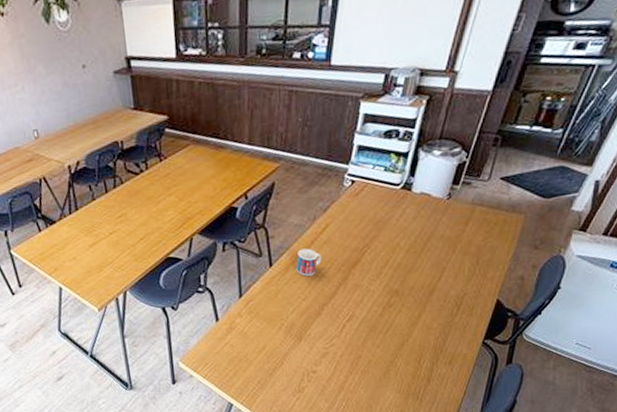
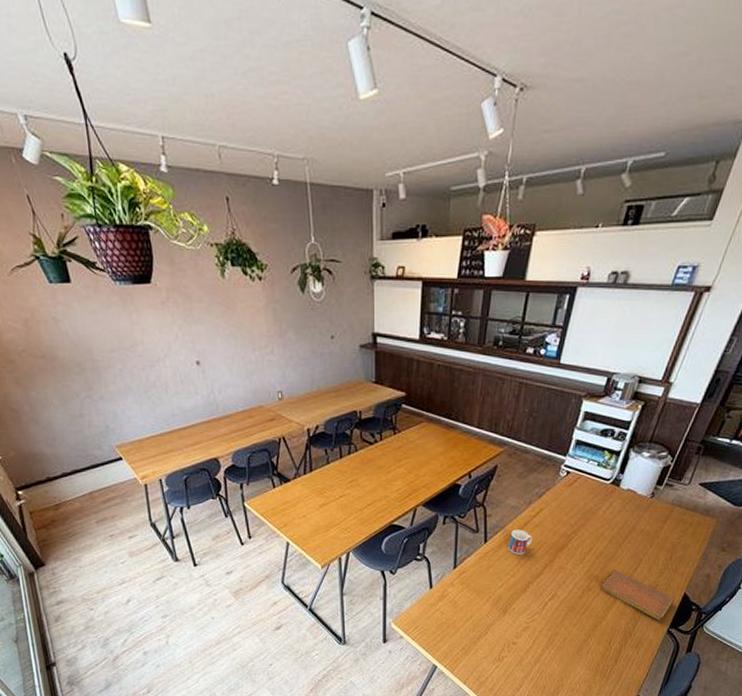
notebook: none [403,282,488,334] -> present [601,570,675,622]

